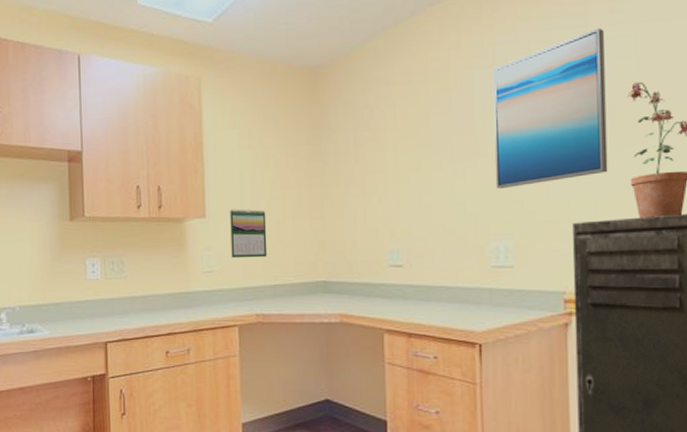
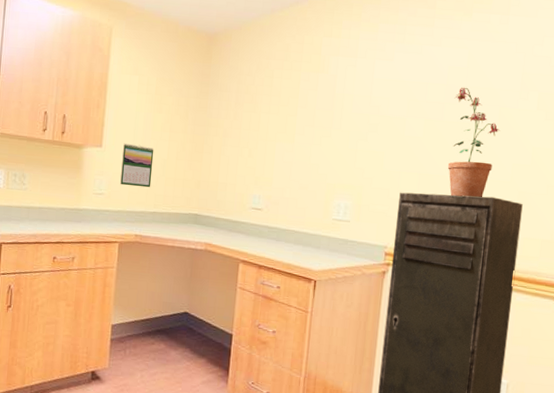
wall art: present [493,28,608,189] -> none [344,39,444,158]

